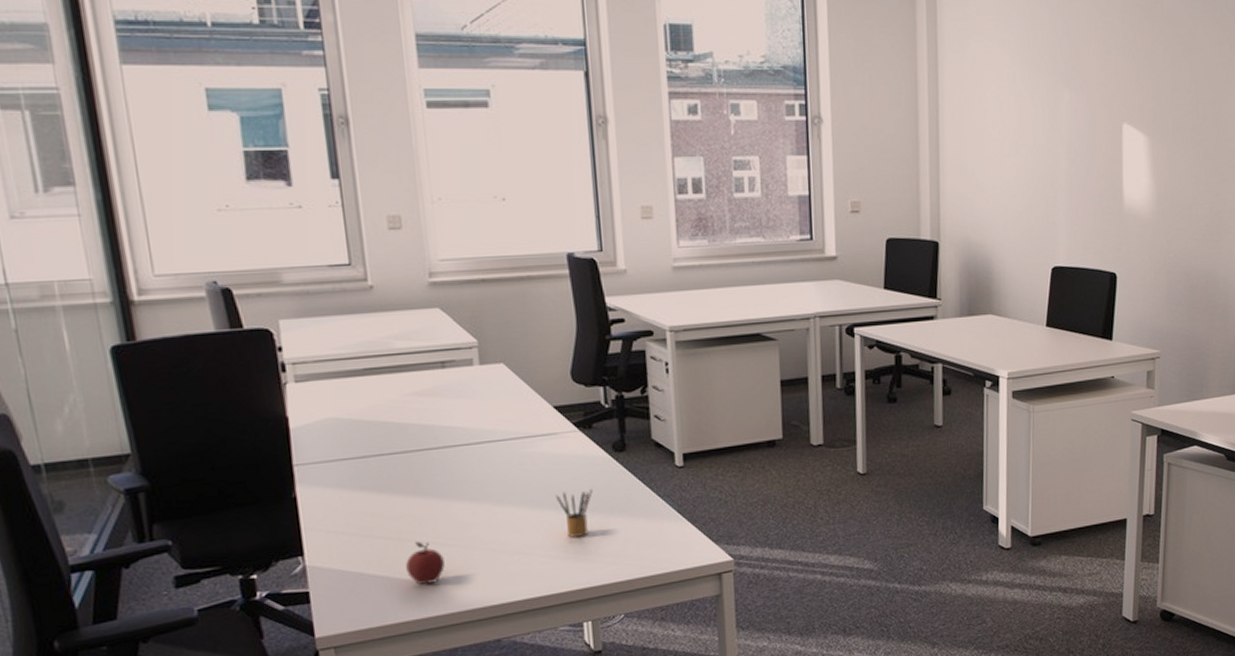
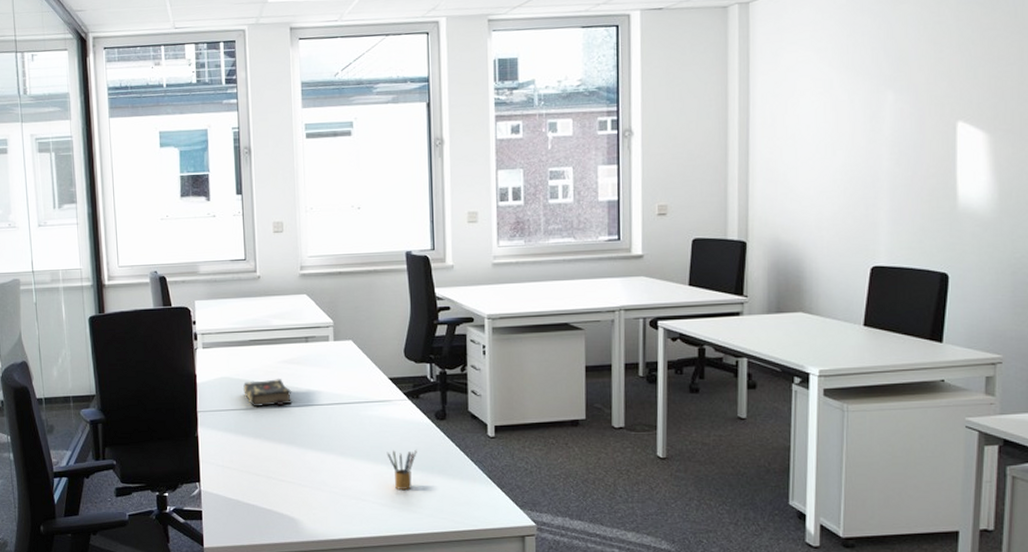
book: none [358,416,429,453] -> present [243,379,293,406]
apple: present [406,540,445,584] -> none [271,479,299,515]

